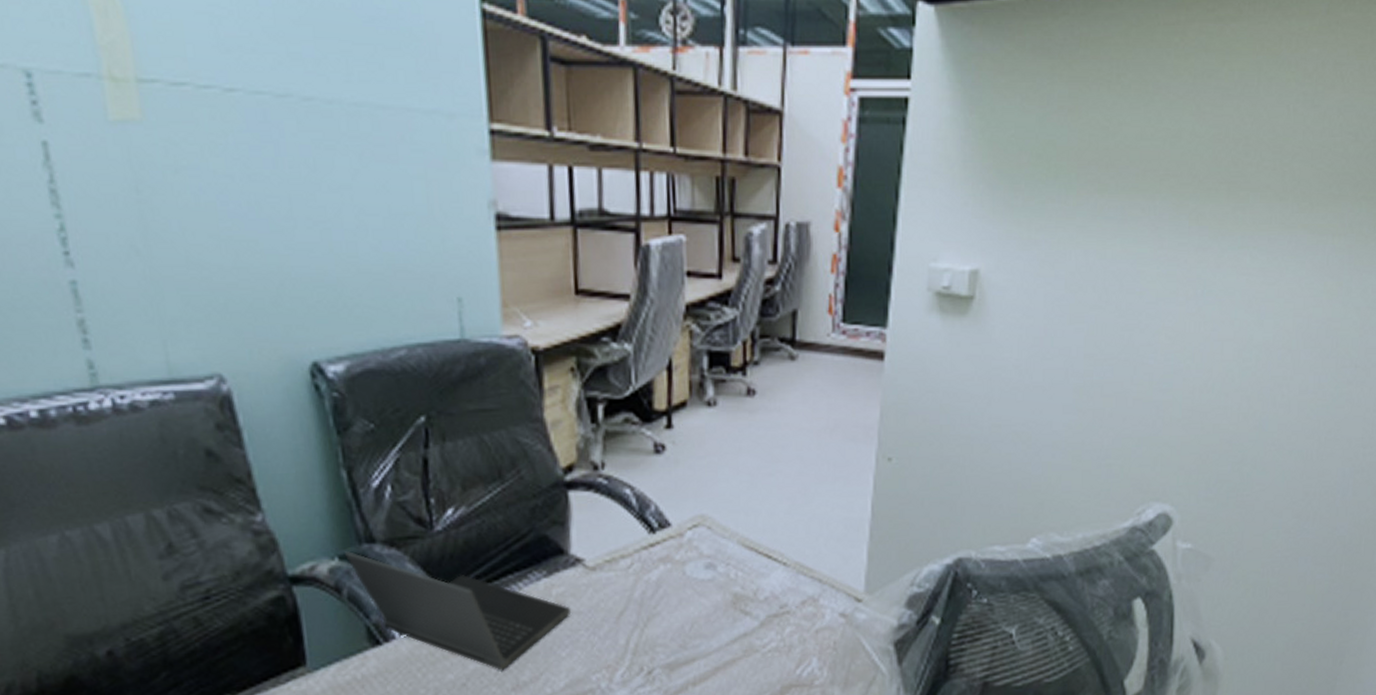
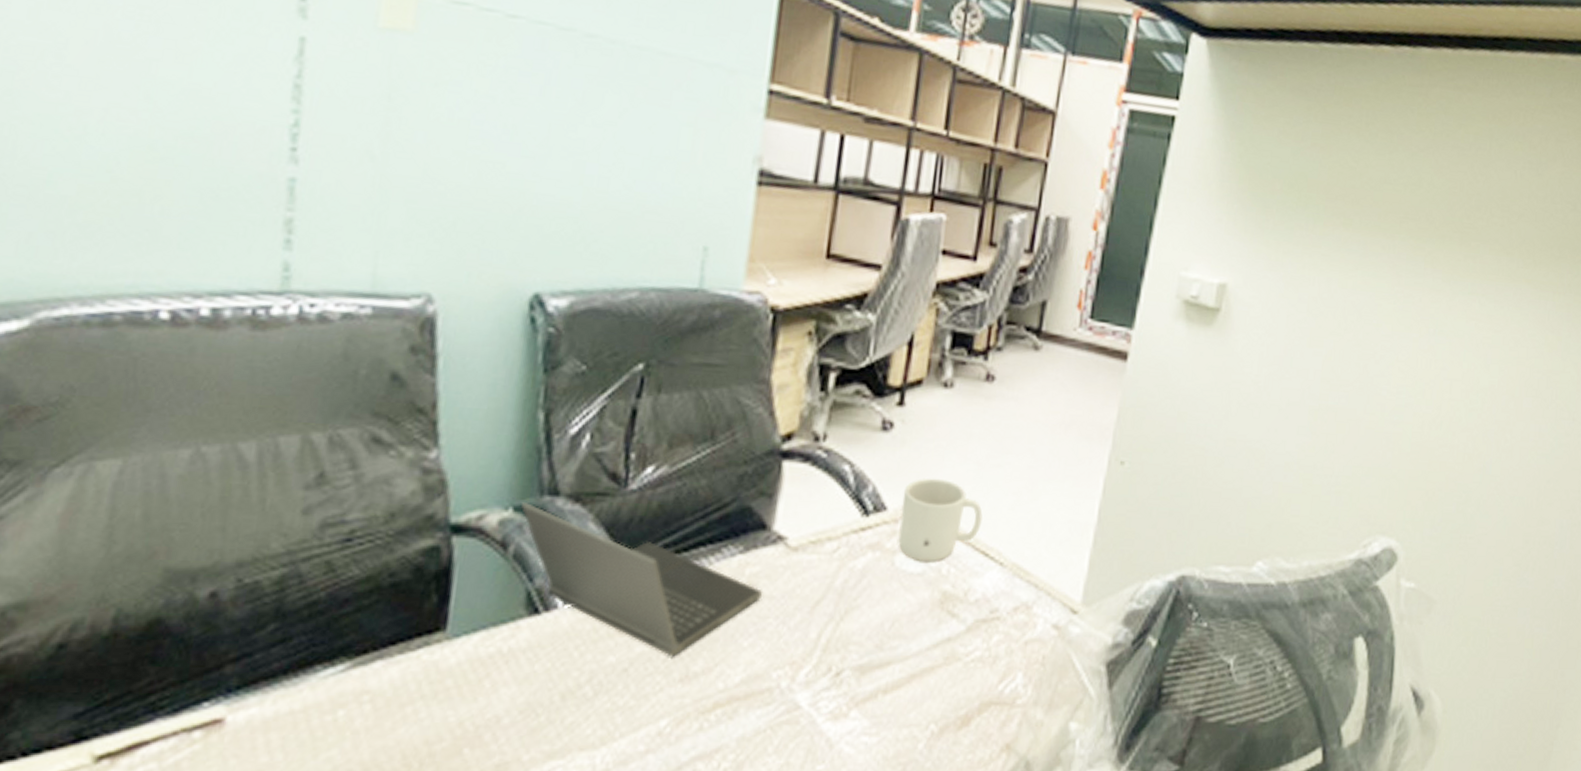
mug: none [684,492,761,569] -> present [898,478,983,562]

